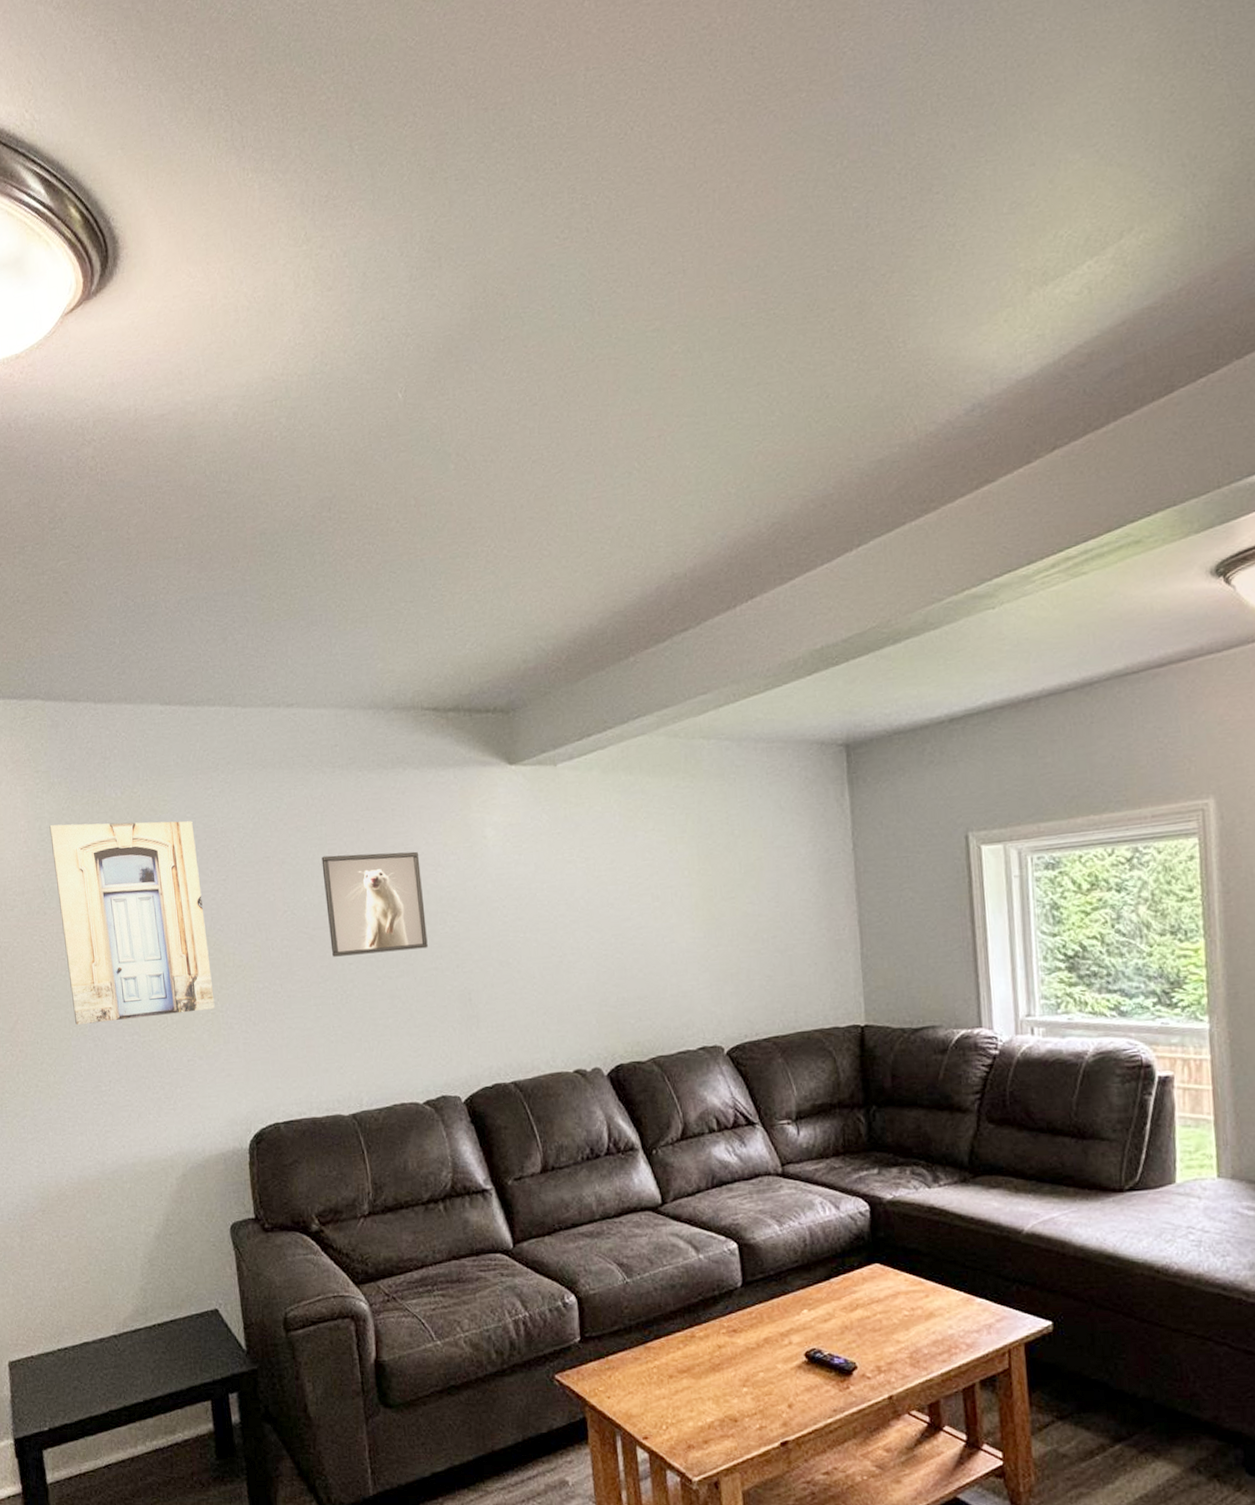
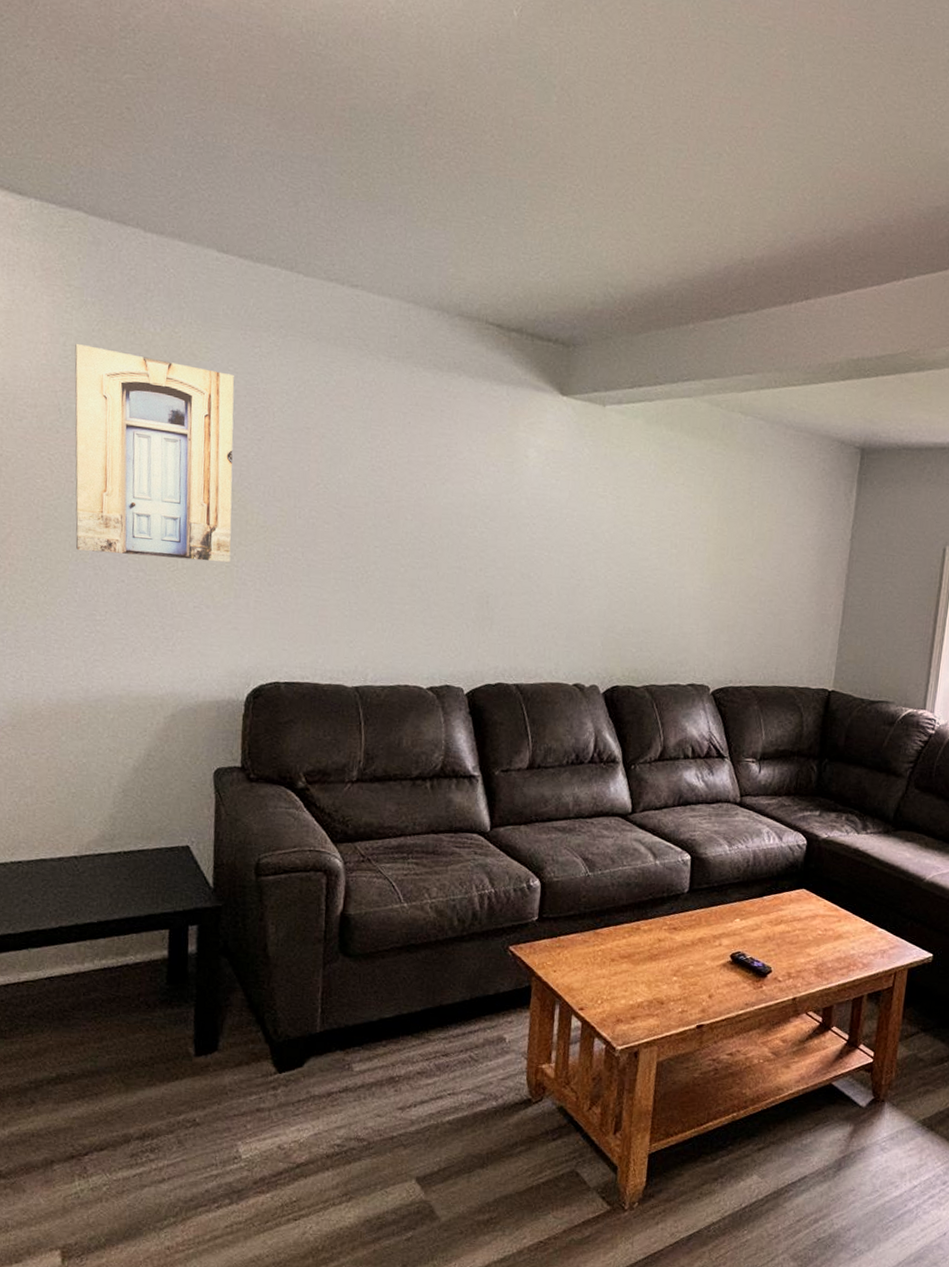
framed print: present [321,851,428,957] -> none [359,439,461,547]

